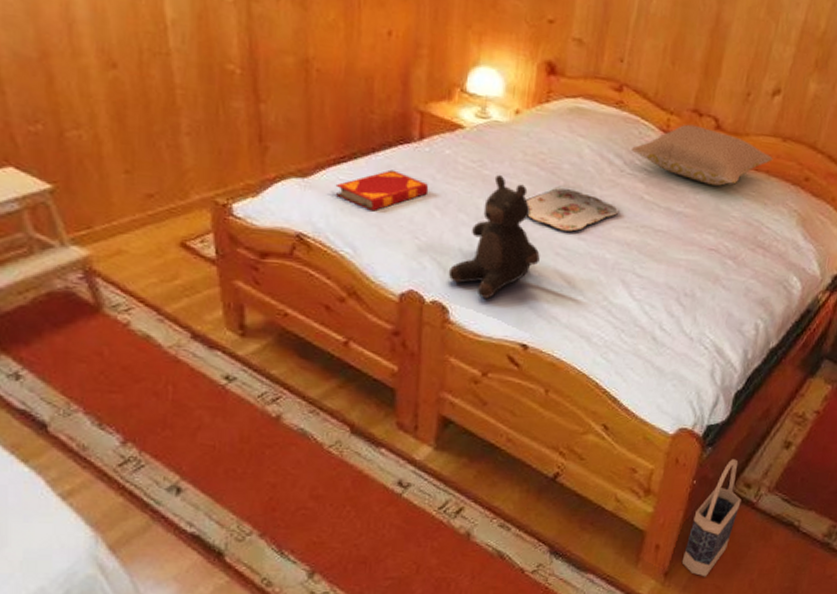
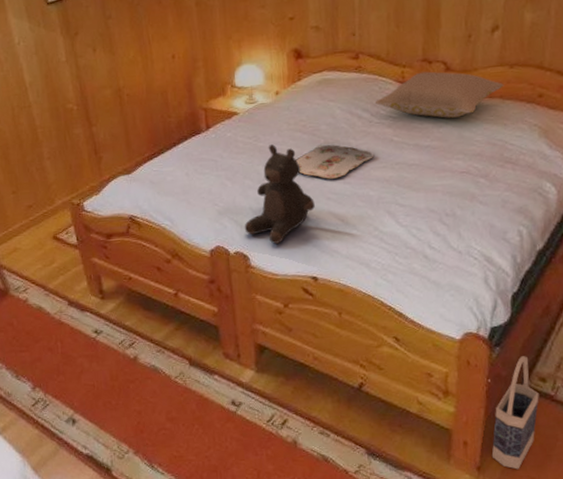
hardback book: present [335,169,429,212] -> none [151,156,220,190]

